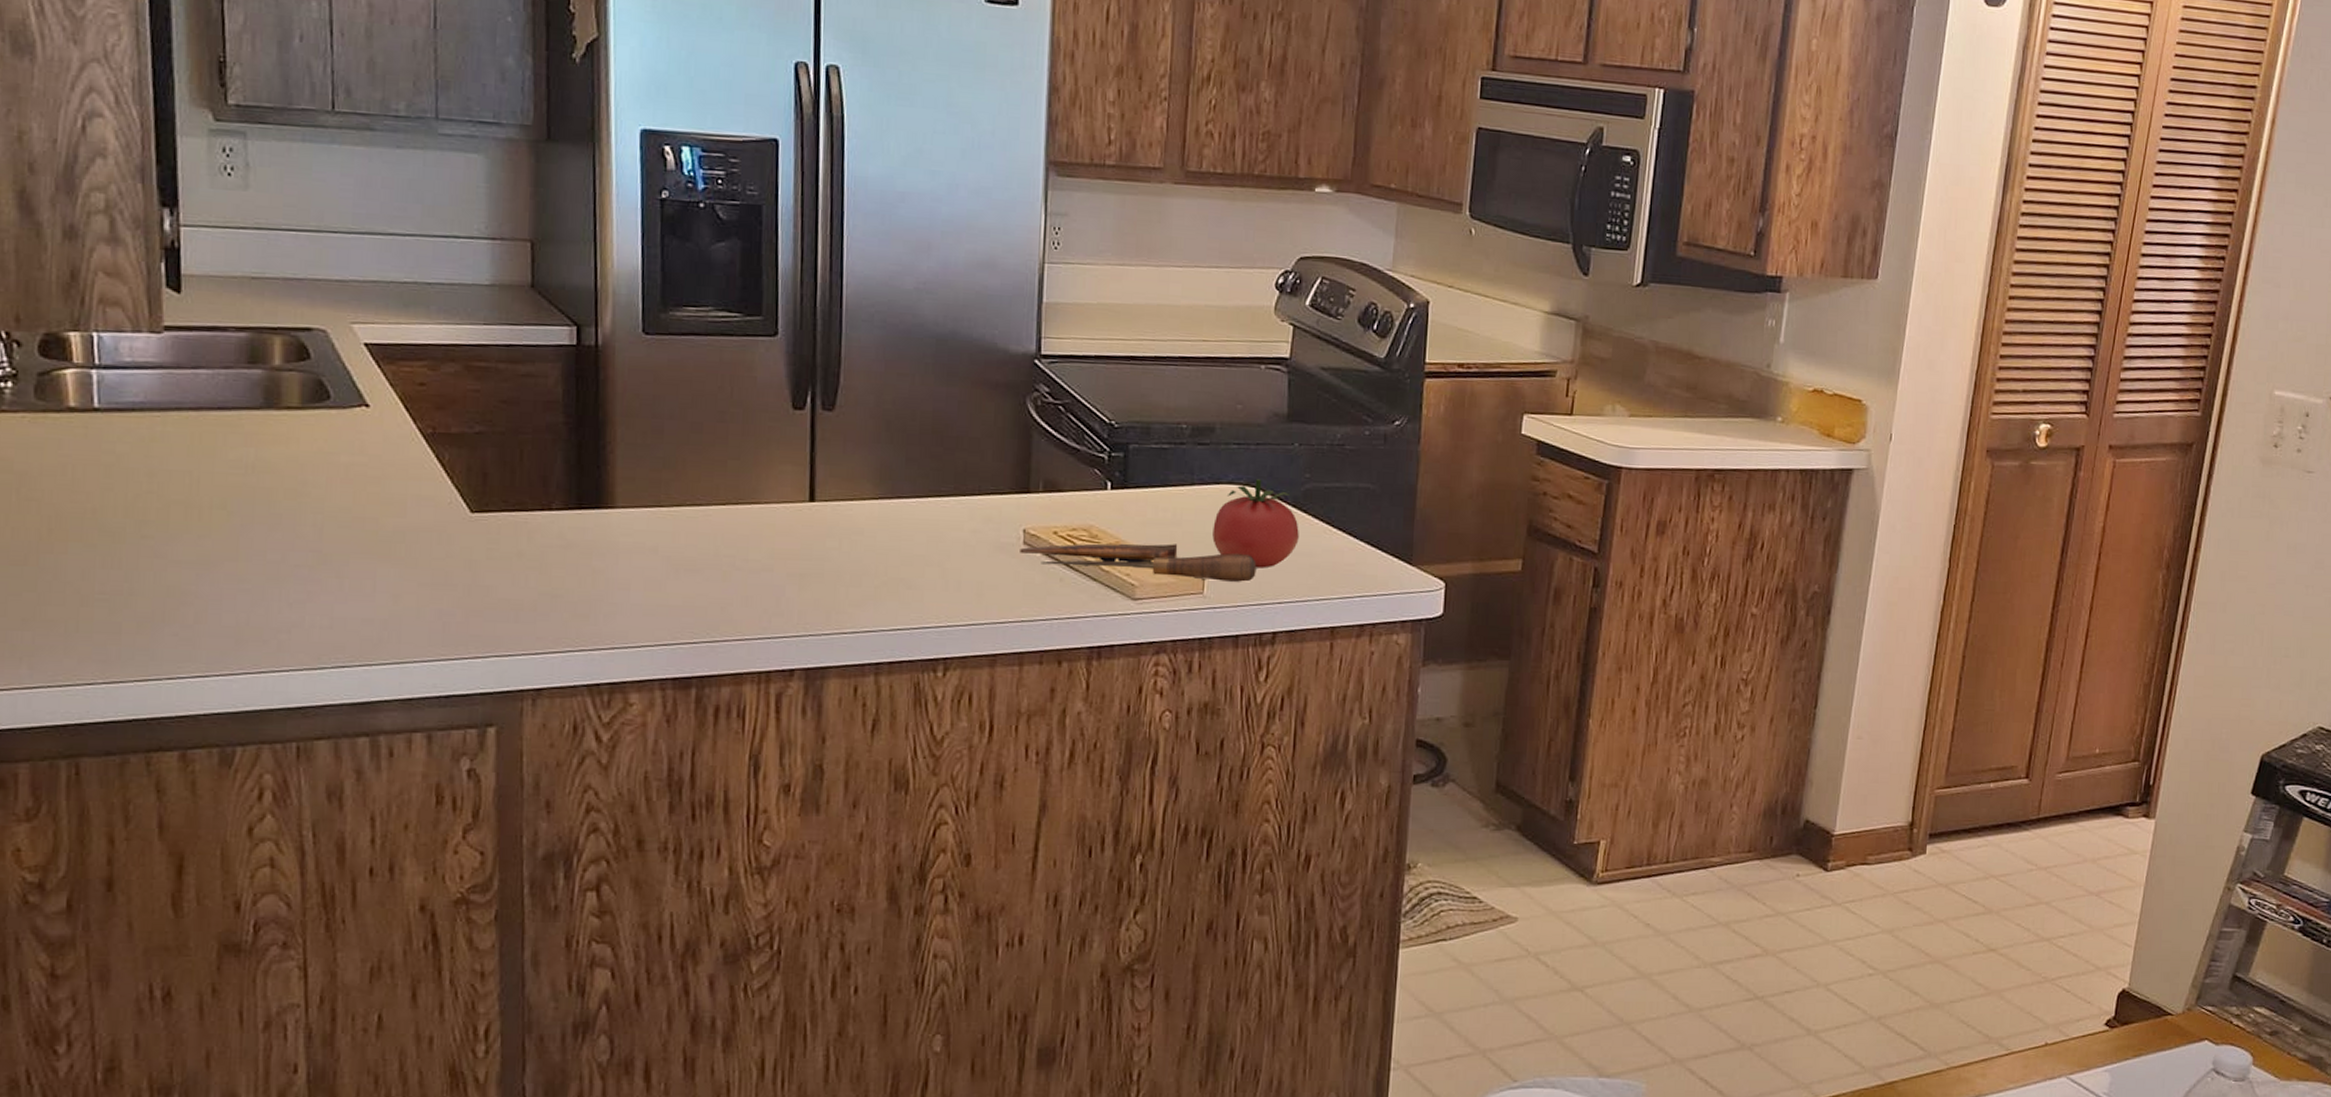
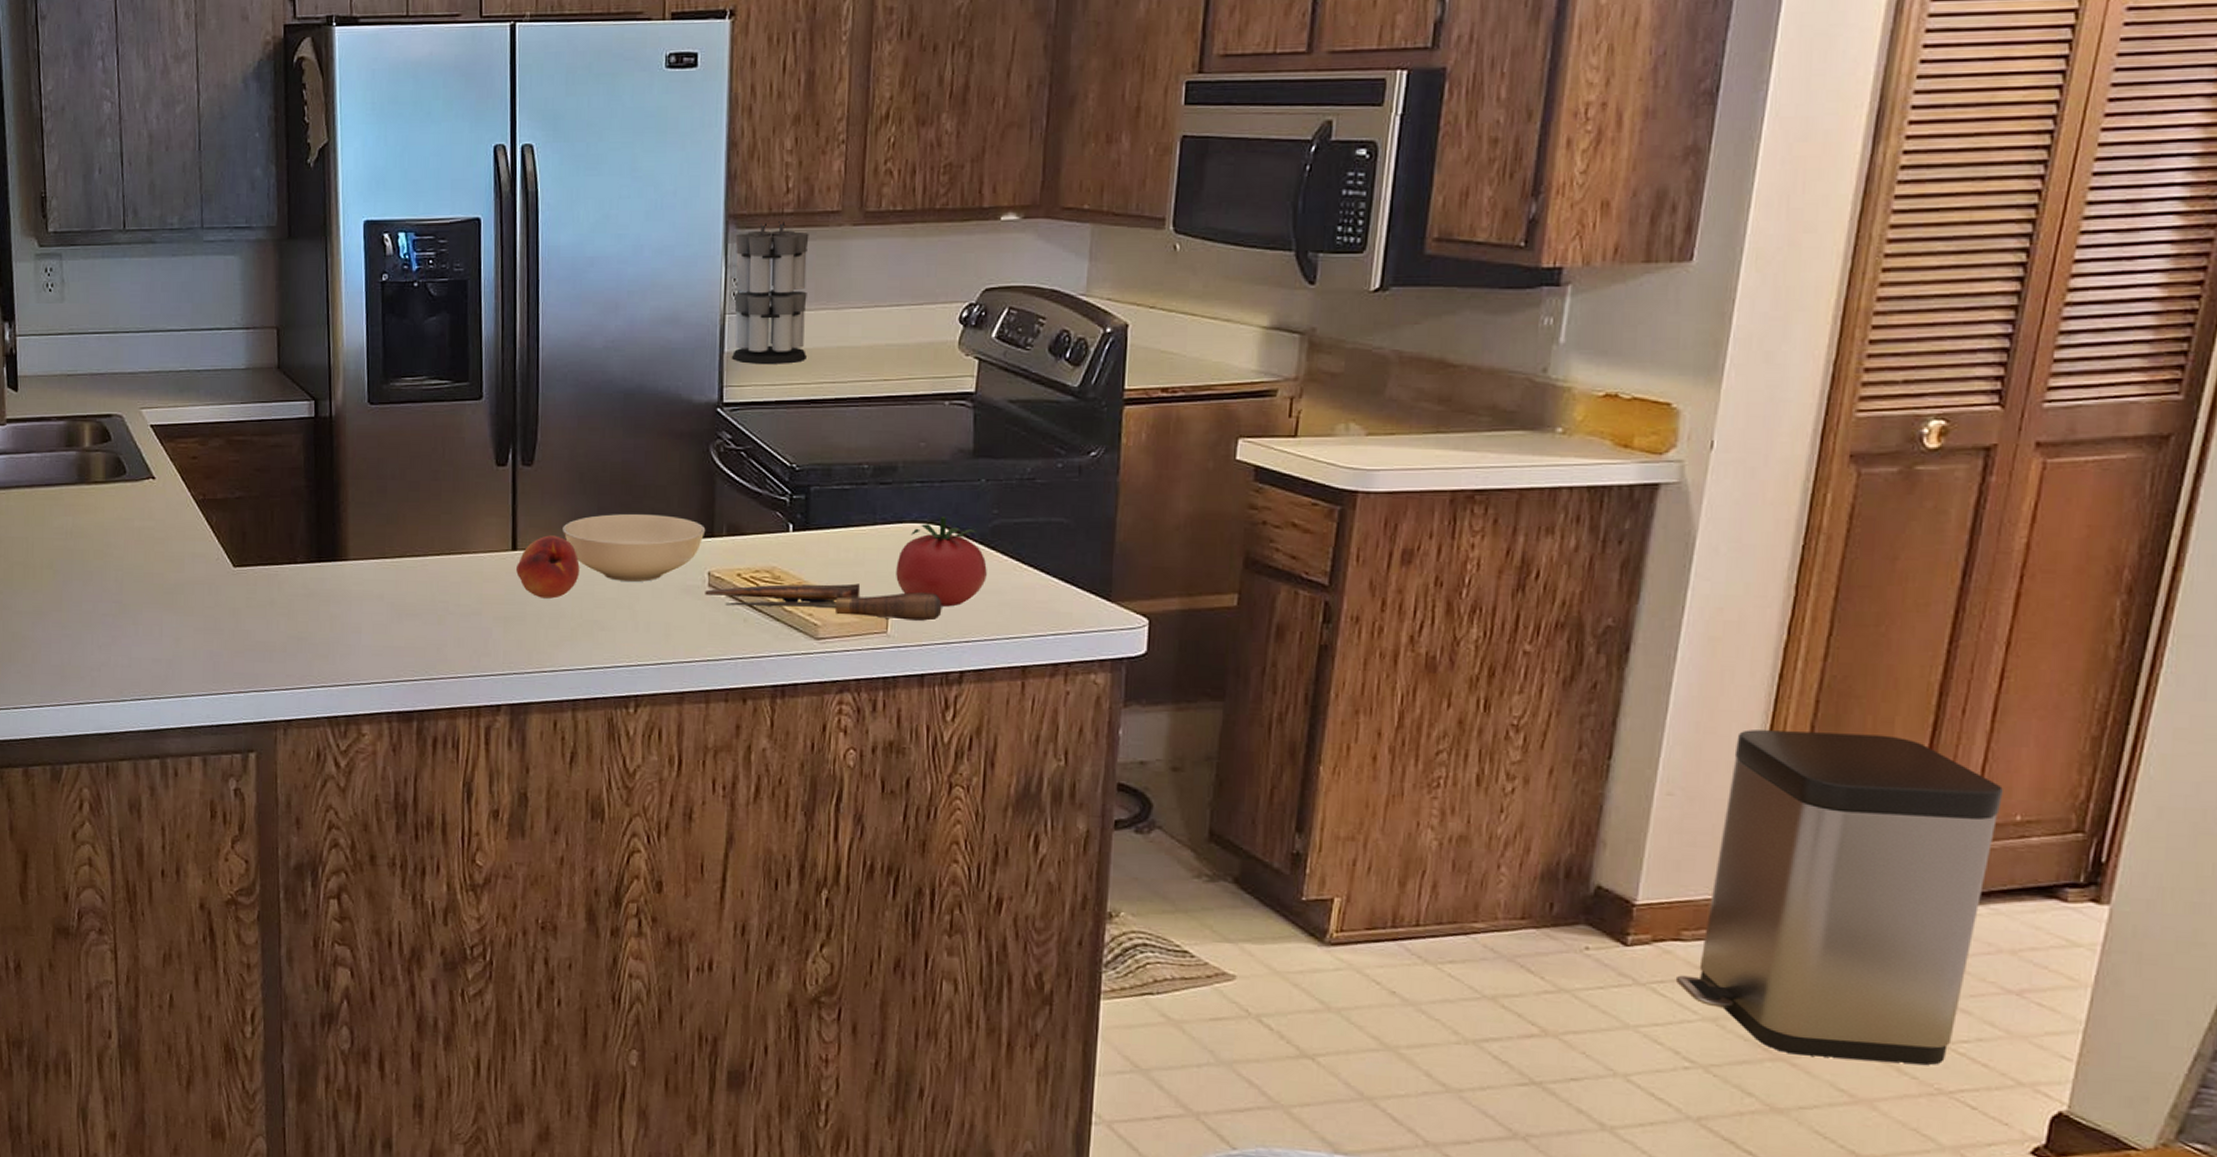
fruit: none [814,486,885,555] -> present [516,535,580,599]
bowl: none [866,466,1022,538] -> present [562,513,706,582]
spice rack: none [1051,173,1131,319] -> present [732,221,809,364]
pedal bin: none [1862,681,2087,958] -> present [1675,730,2003,1065]

